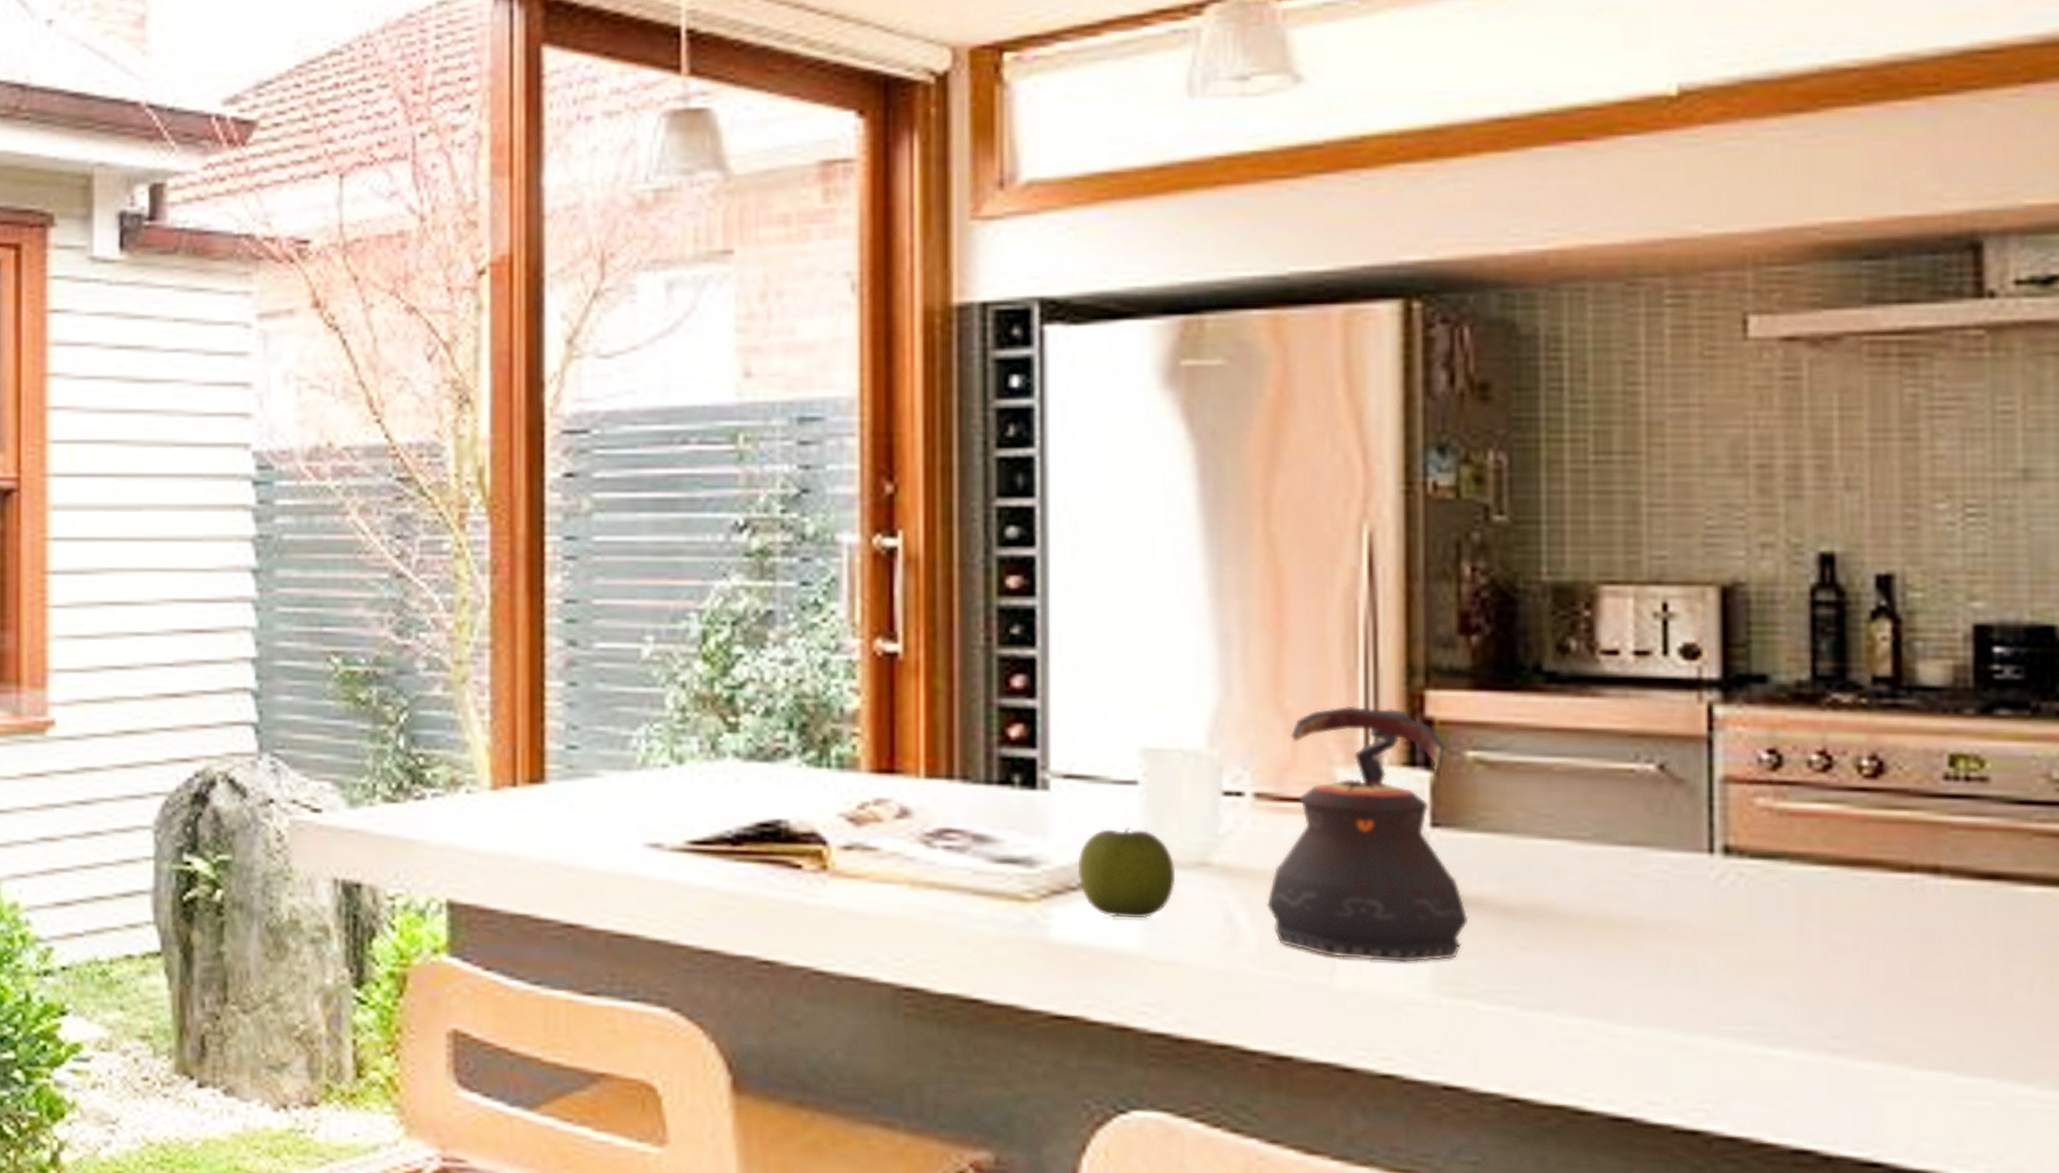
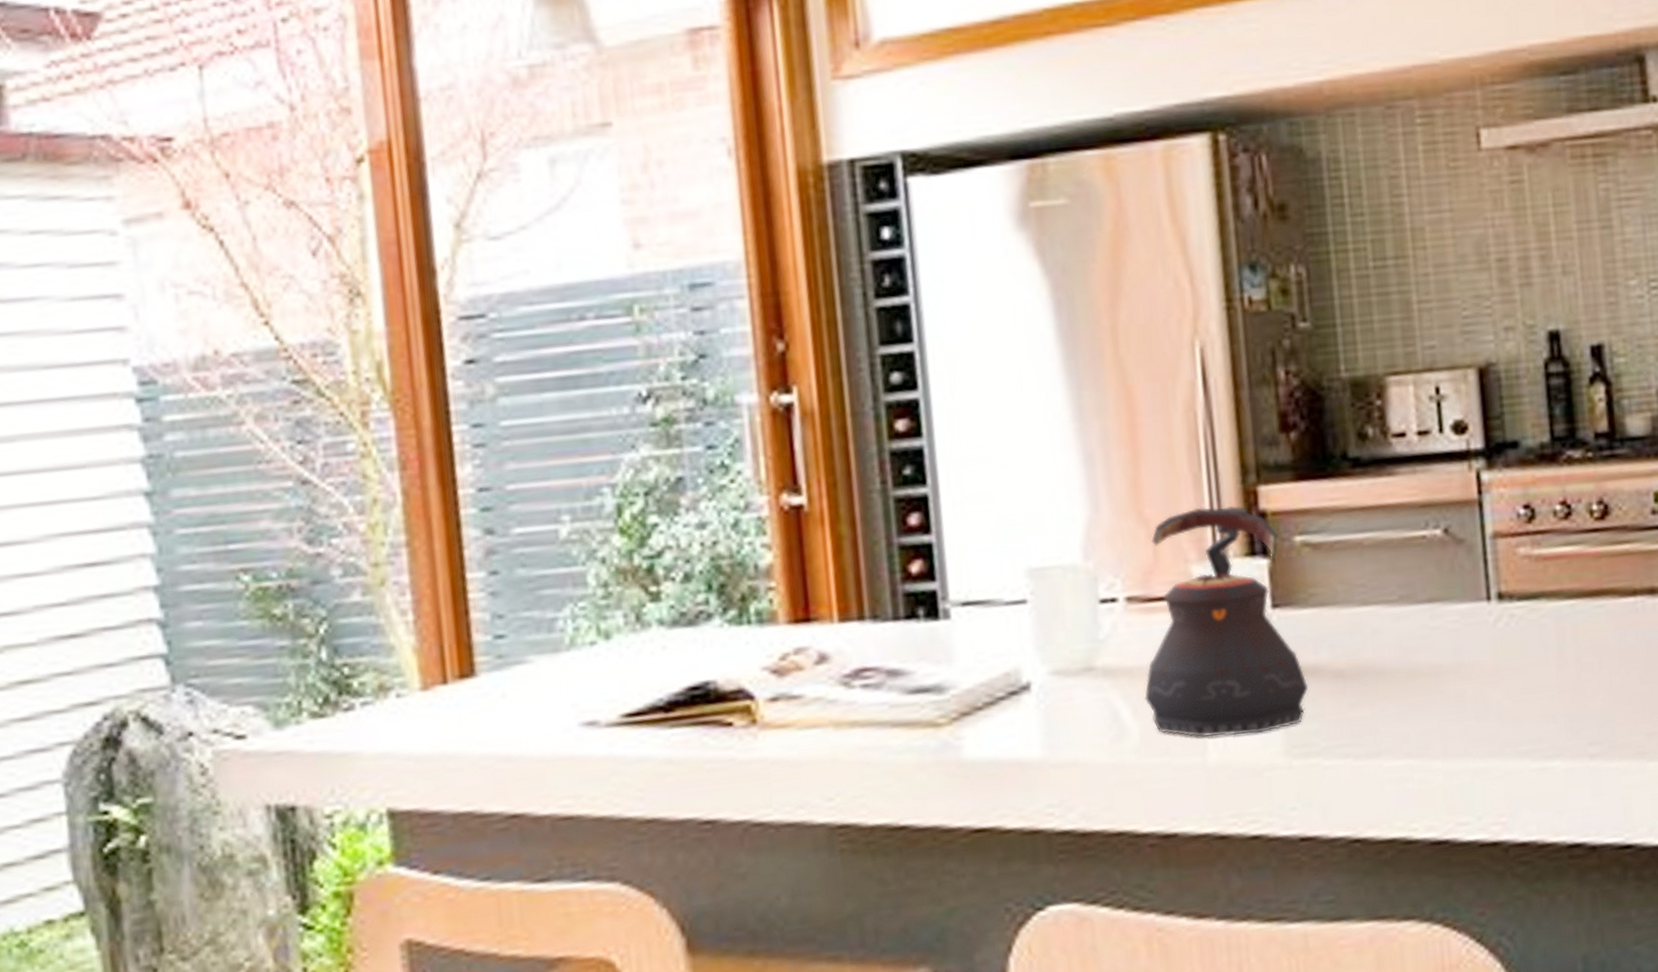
apple: present [1077,827,1176,919] -> none [980,643,1068,730]

